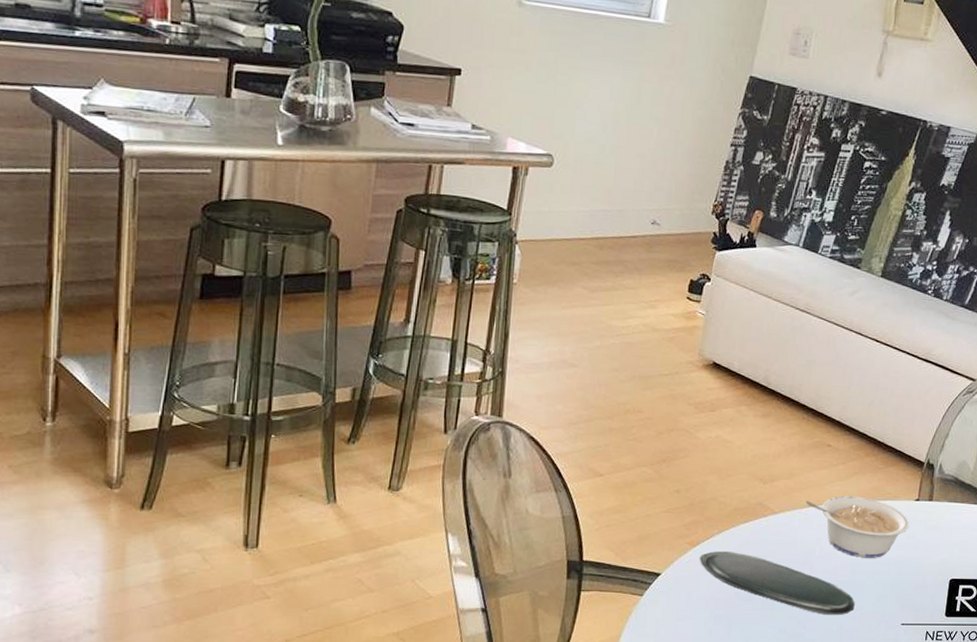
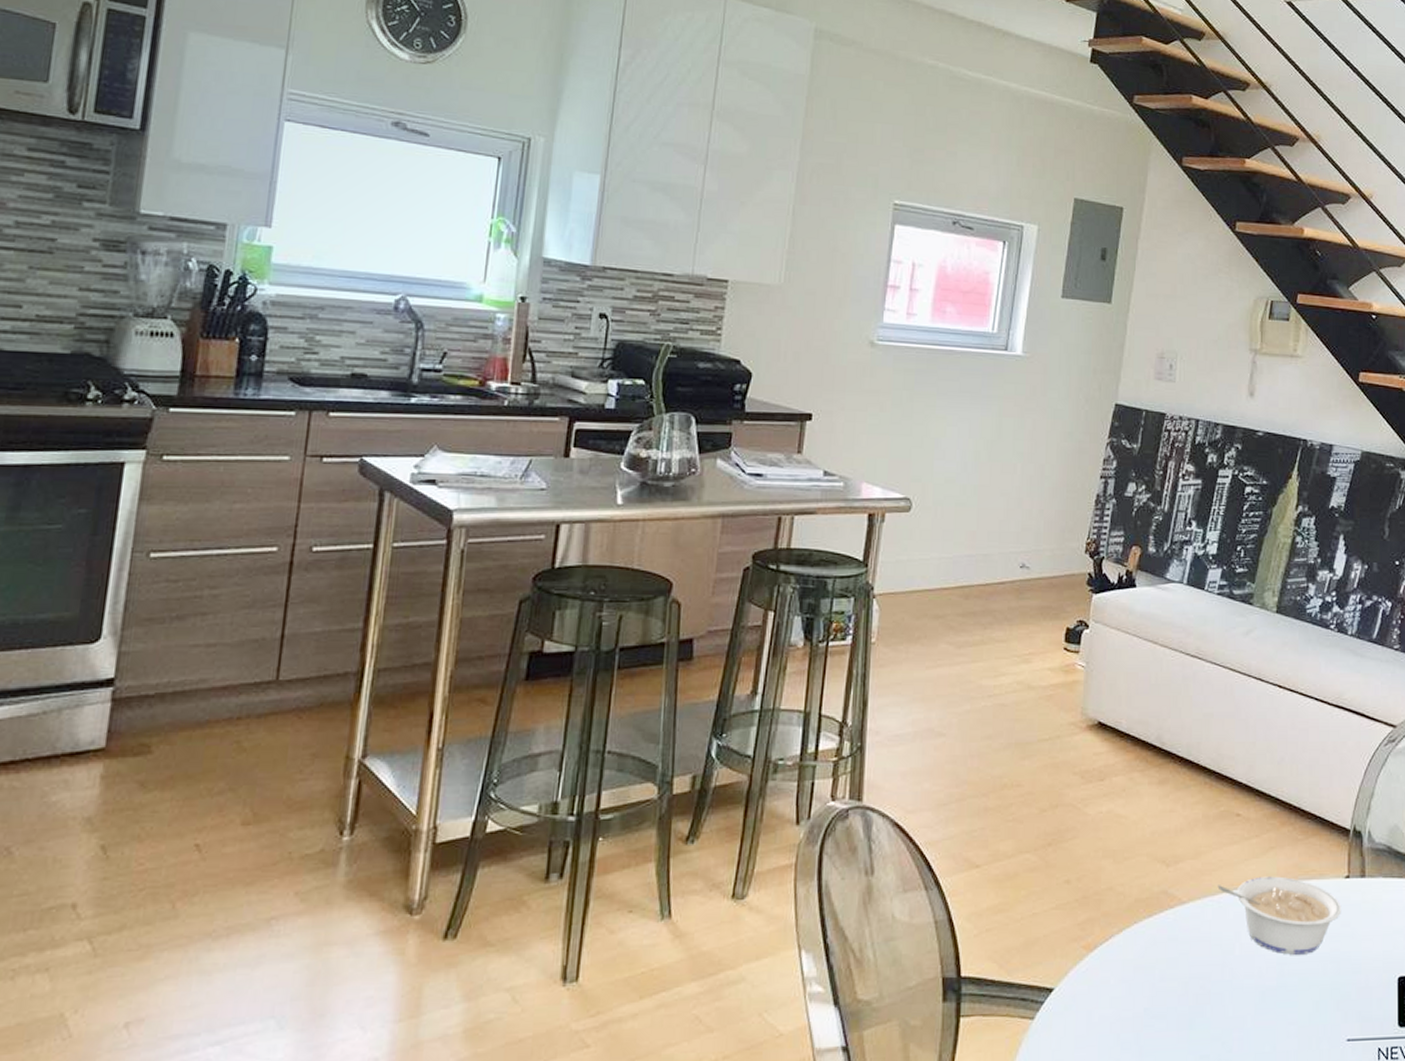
oval tray: present [699,551,855,616] -> none [1098,955,1288,1033]

